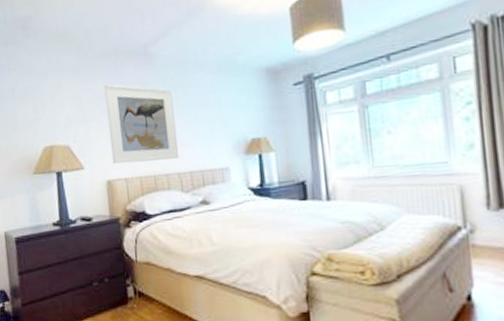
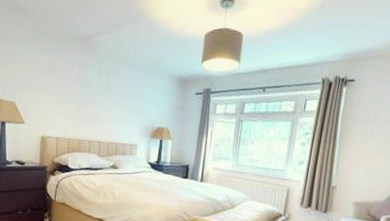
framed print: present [104,84,180,165] -> none [48,60,105,131]

